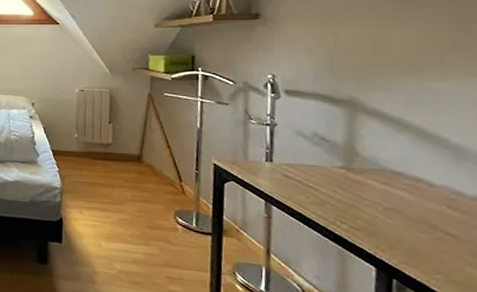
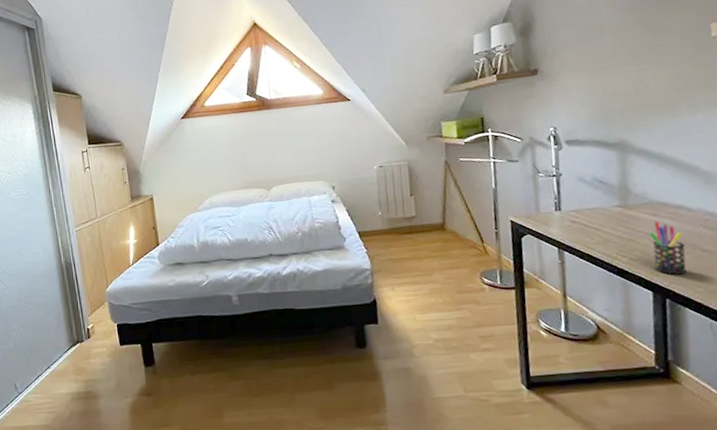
pen holder: none [377,190,422,255] -> present [649,221,686,275]

